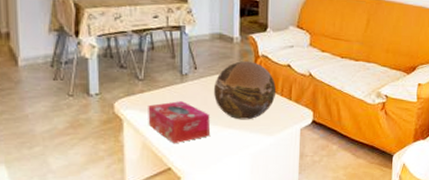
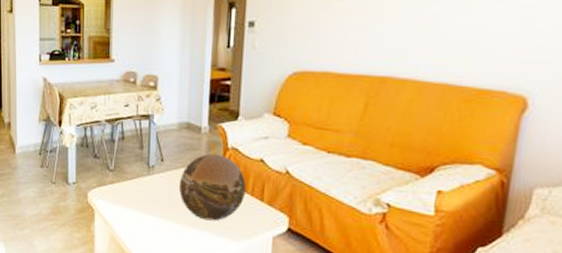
tissue box: present [148,101,210,143] -> none [116,194,174,239]

